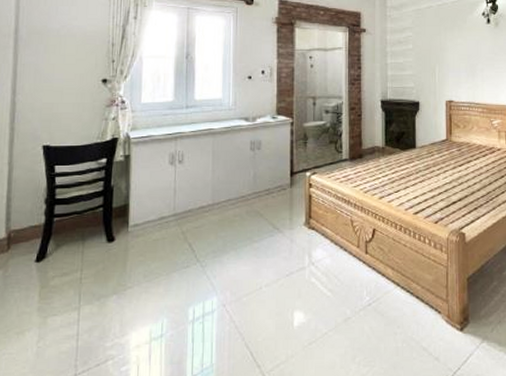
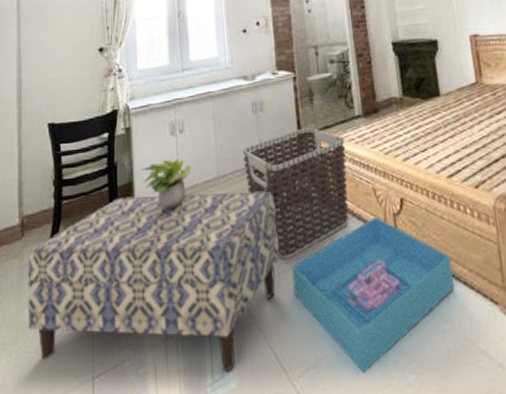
bench: none [10,217,264,368] -> present [28,191,279,372]
potted plant: none [138,186,188,229] -> present [141,159,192,209]
clothes hamper: none [237,166,332,276] -> present [242,127,349,260]
storage bin: none [273,243,408,367] -> present [292,216,454,373]

